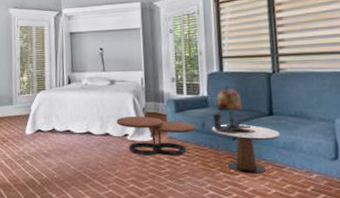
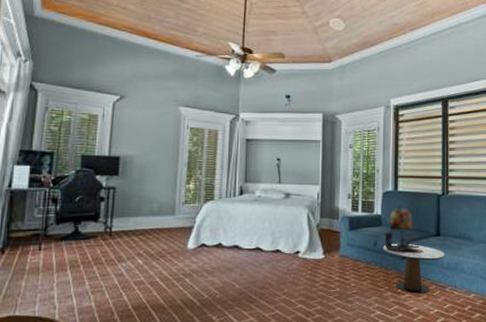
coffee table: present [117,116,195,156] -> none [289,233,367,275]

